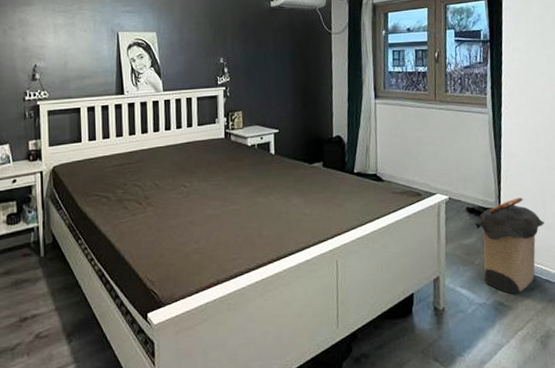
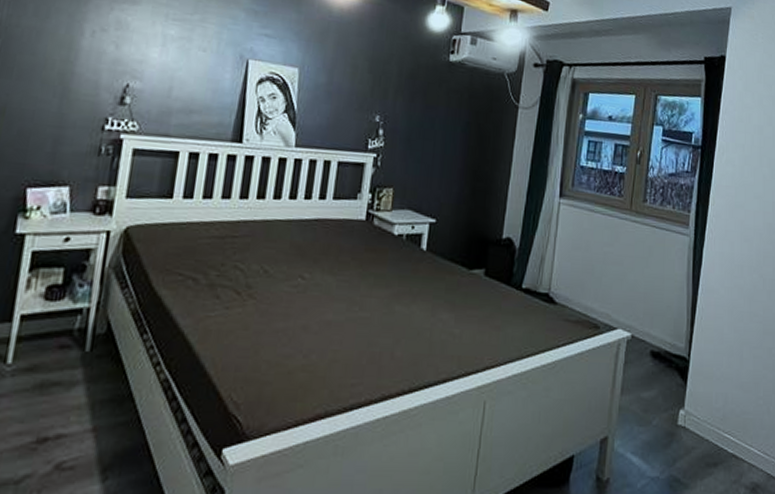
laundry hamper: present [475,197,544,295] -> none [658,345,738,469]

